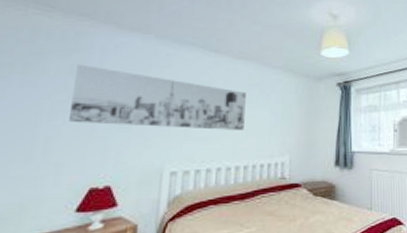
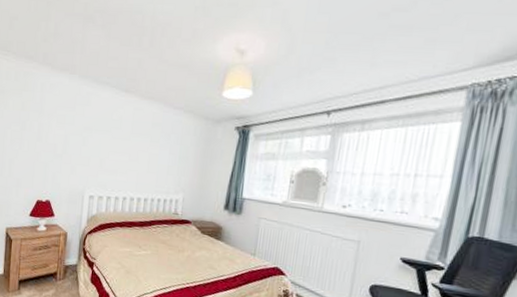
wall art: present [69,63,246,130] -> none [23,100,150,167]

